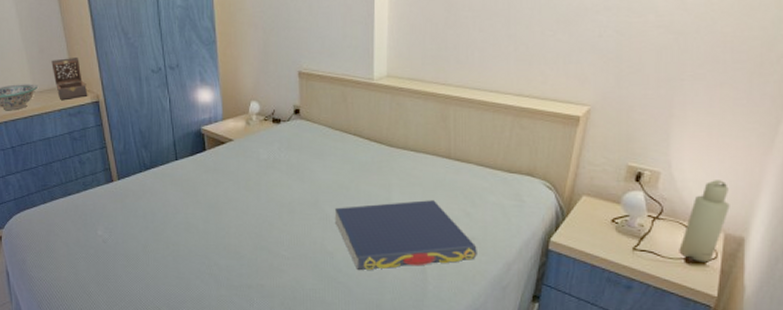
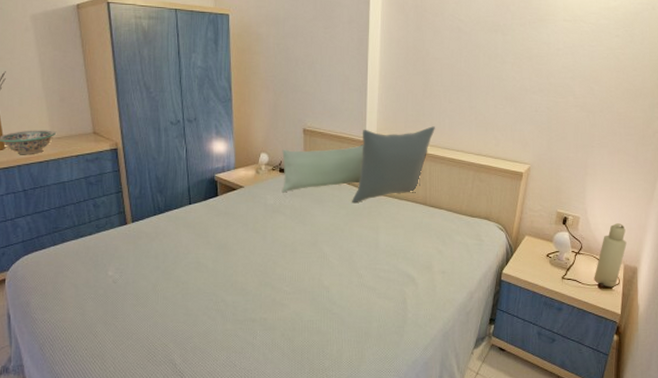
jewelry box: present [51,58,88,101] -> none [72,107,107,147]
pillow: none [274,87,372,146] -> present [281,144,364,193]
book: present [334,200,477,270] -> none [331,240,447,301]
pillow: none [358,62,461,156] -> present [352,126,435,202]

